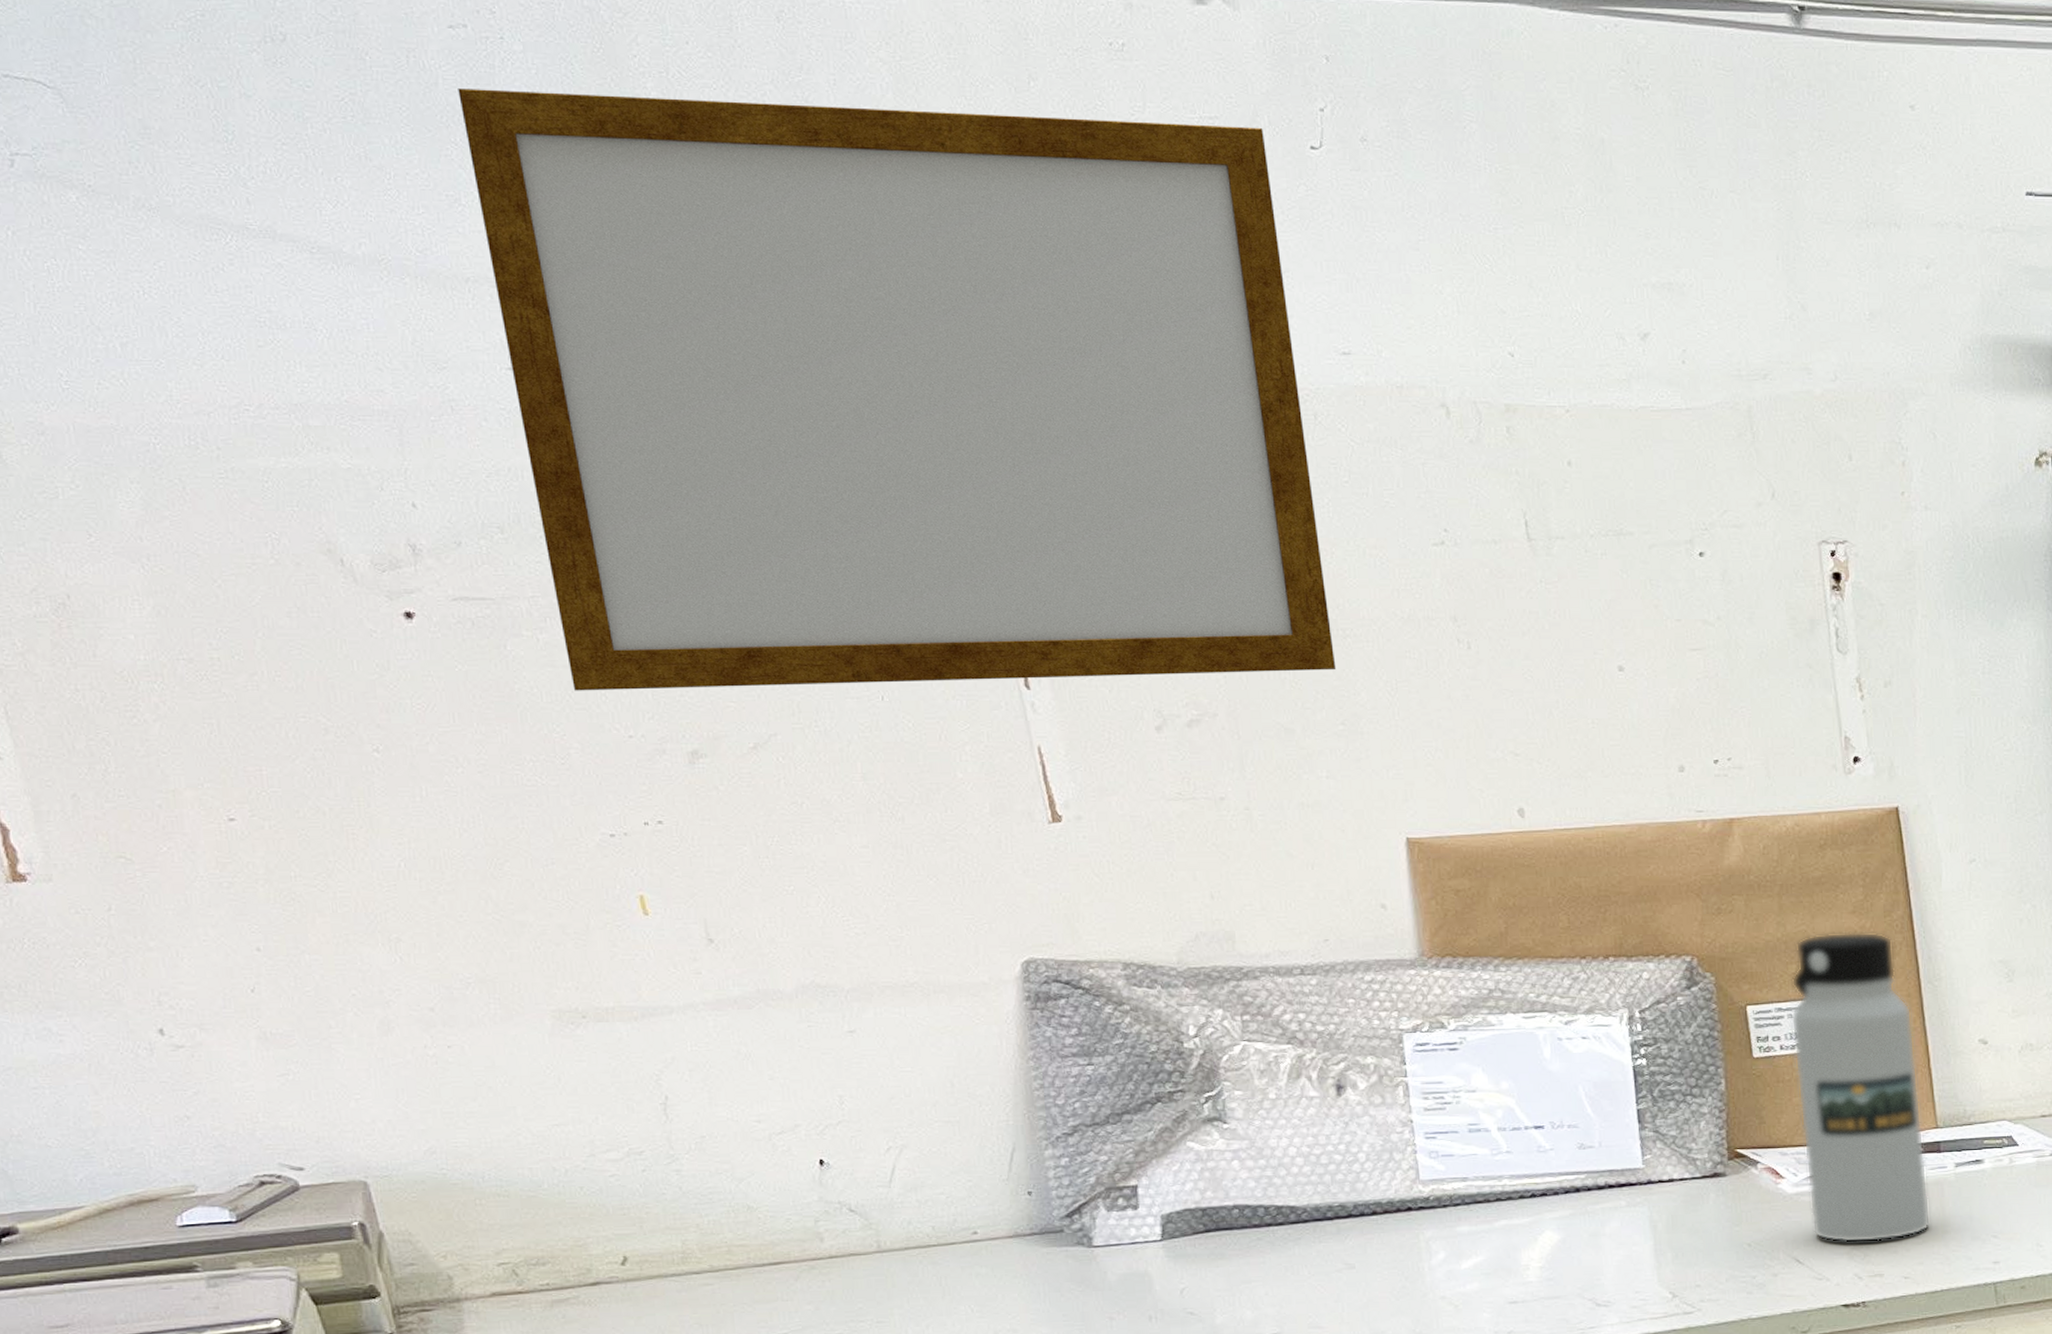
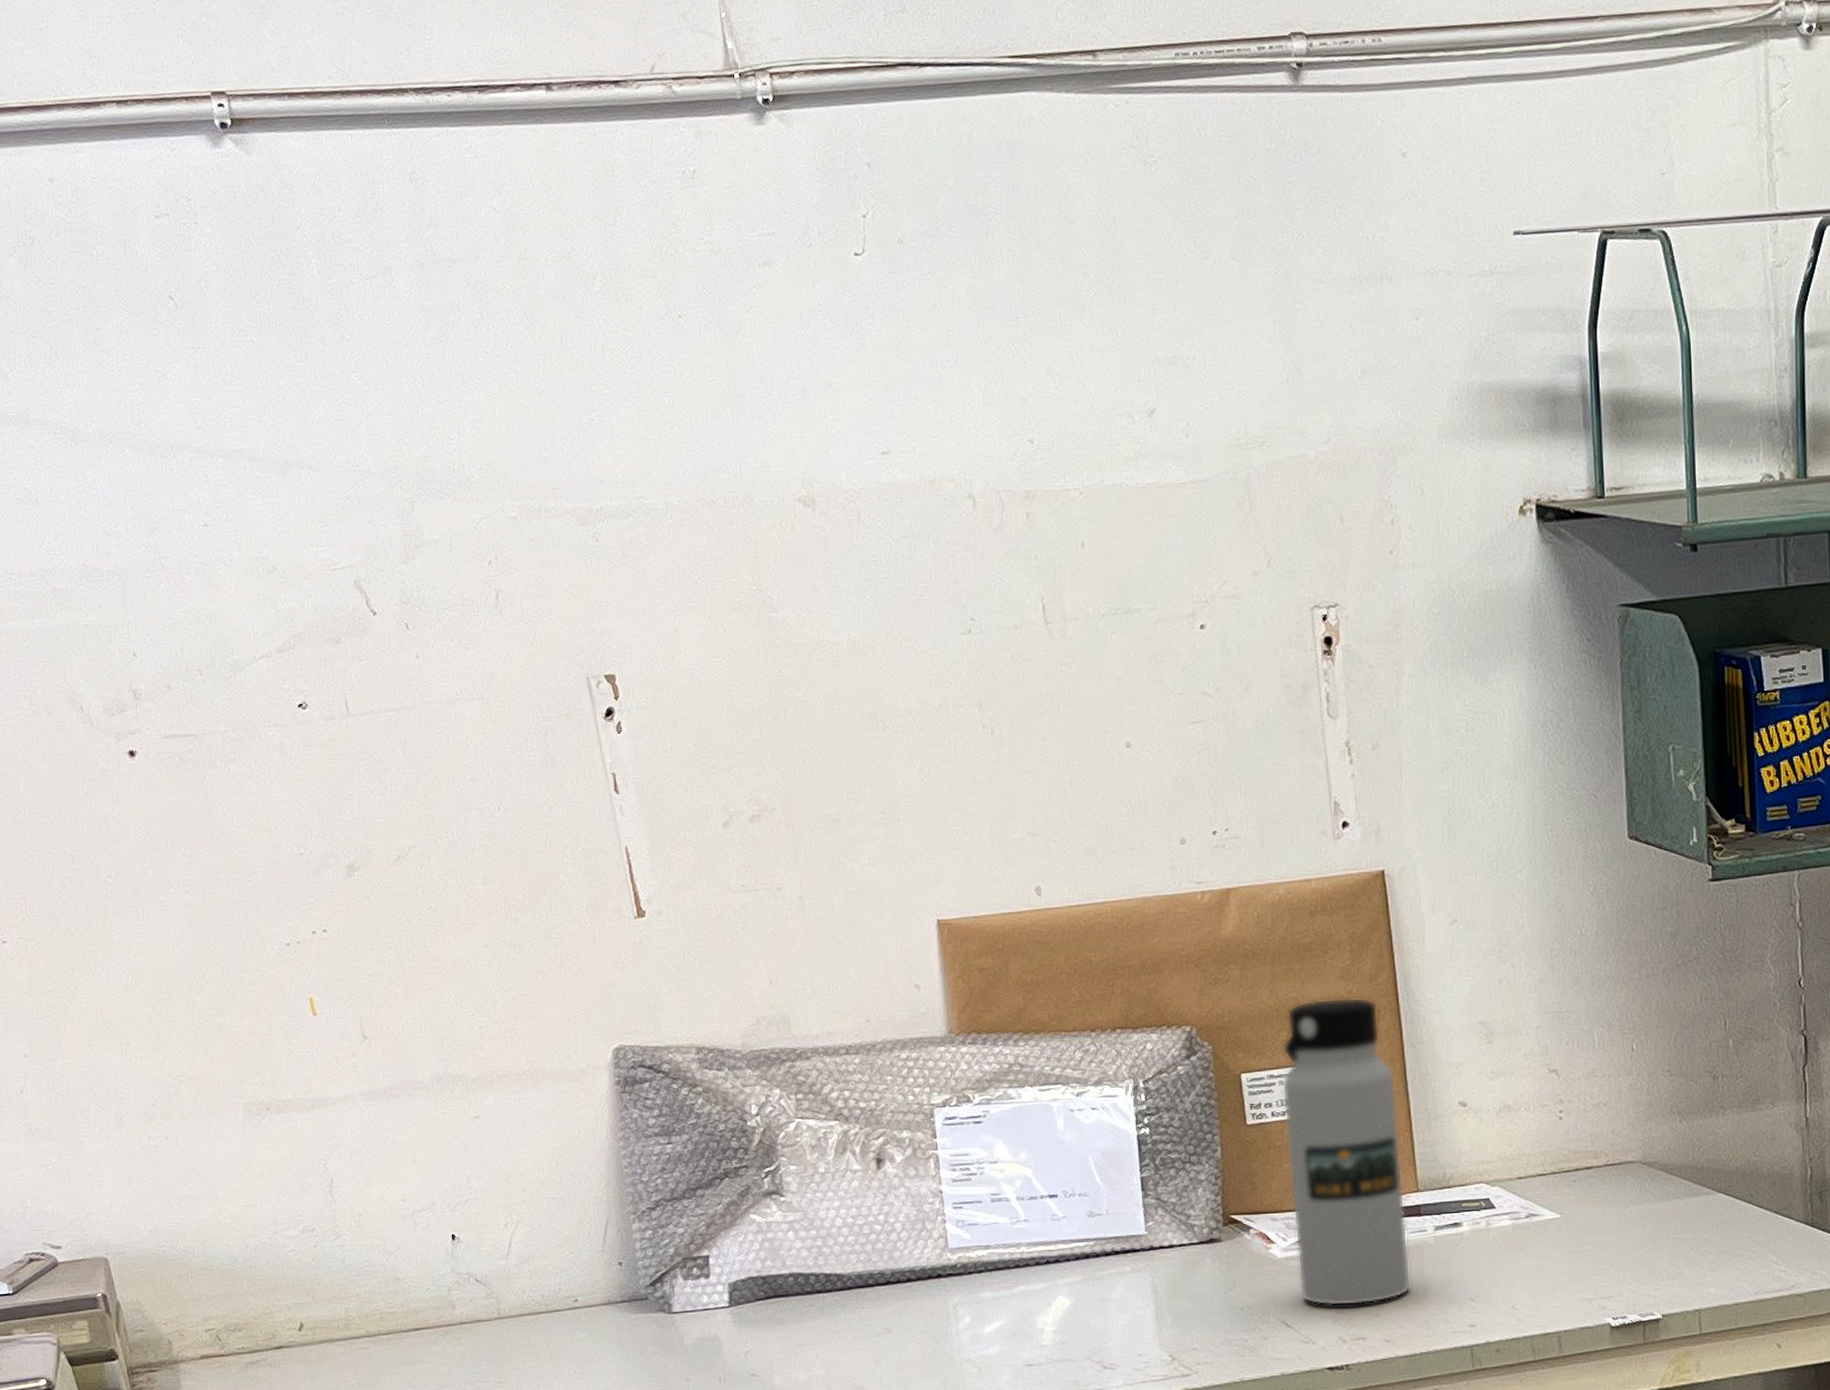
writing board: present [458,88,1337,691] -> none [163,239,877,815]

